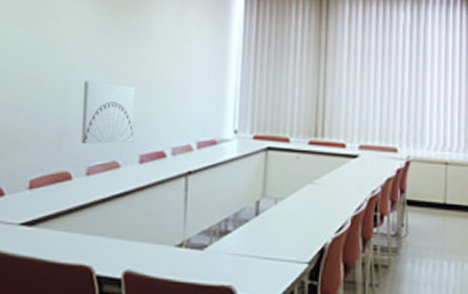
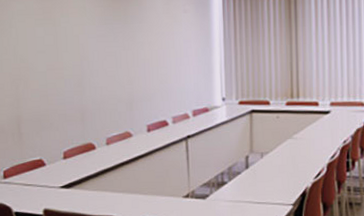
wall art: present [81,81,136,144] -> none [96,66,140,120]

